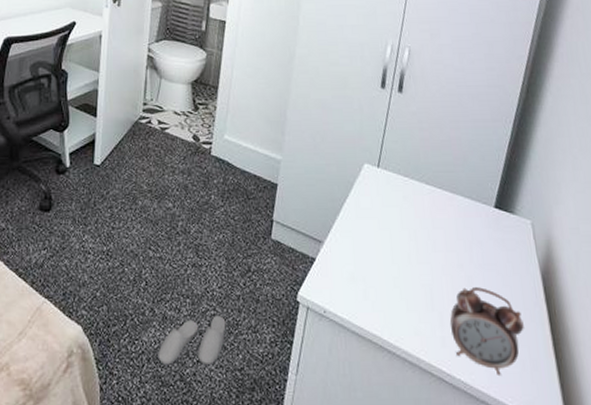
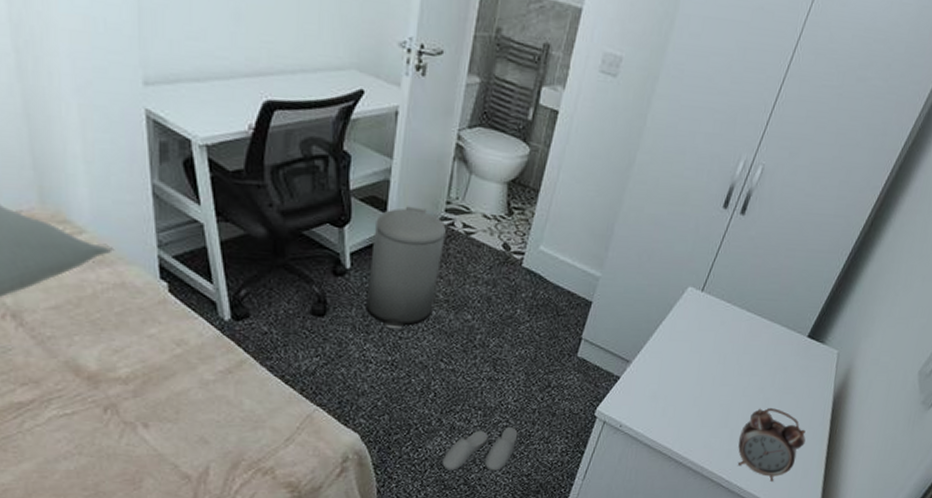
pedal bin: none [83,110,145,220] -> present [366,206,446,329]

